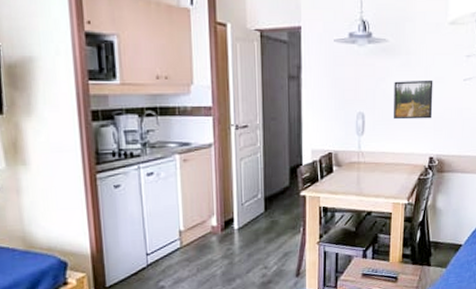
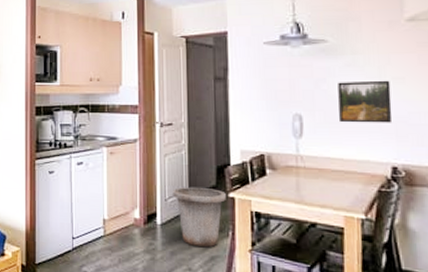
trash can: none [249,188,298,246] -> present [173,186,226,248]

